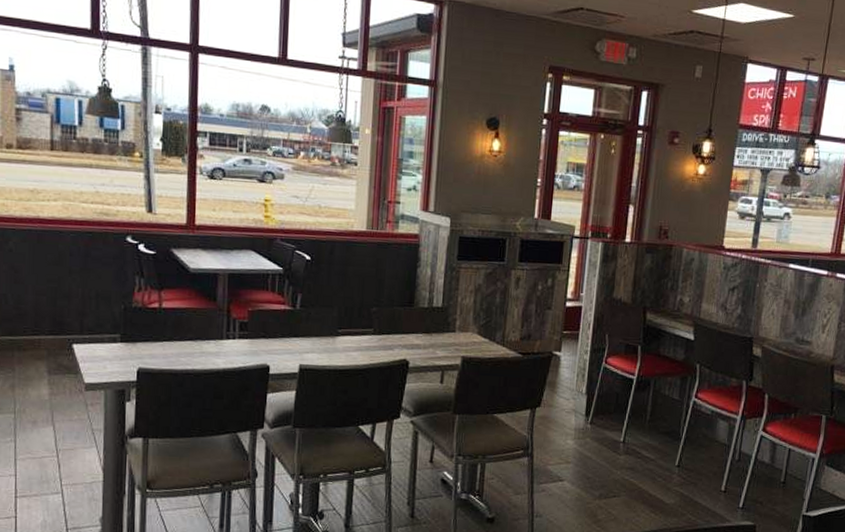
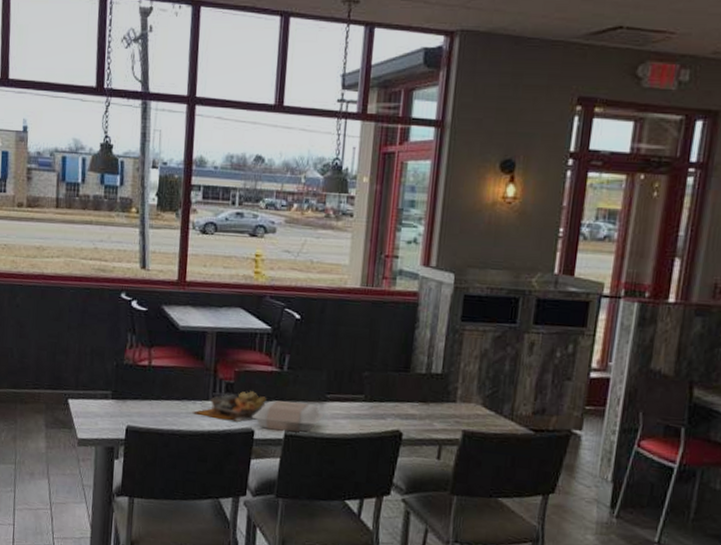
food tray: none [206,329,280,360] -> present [192,391,266,423]
food container: none [266,337,336,366] -> present [251,400,324,433]

